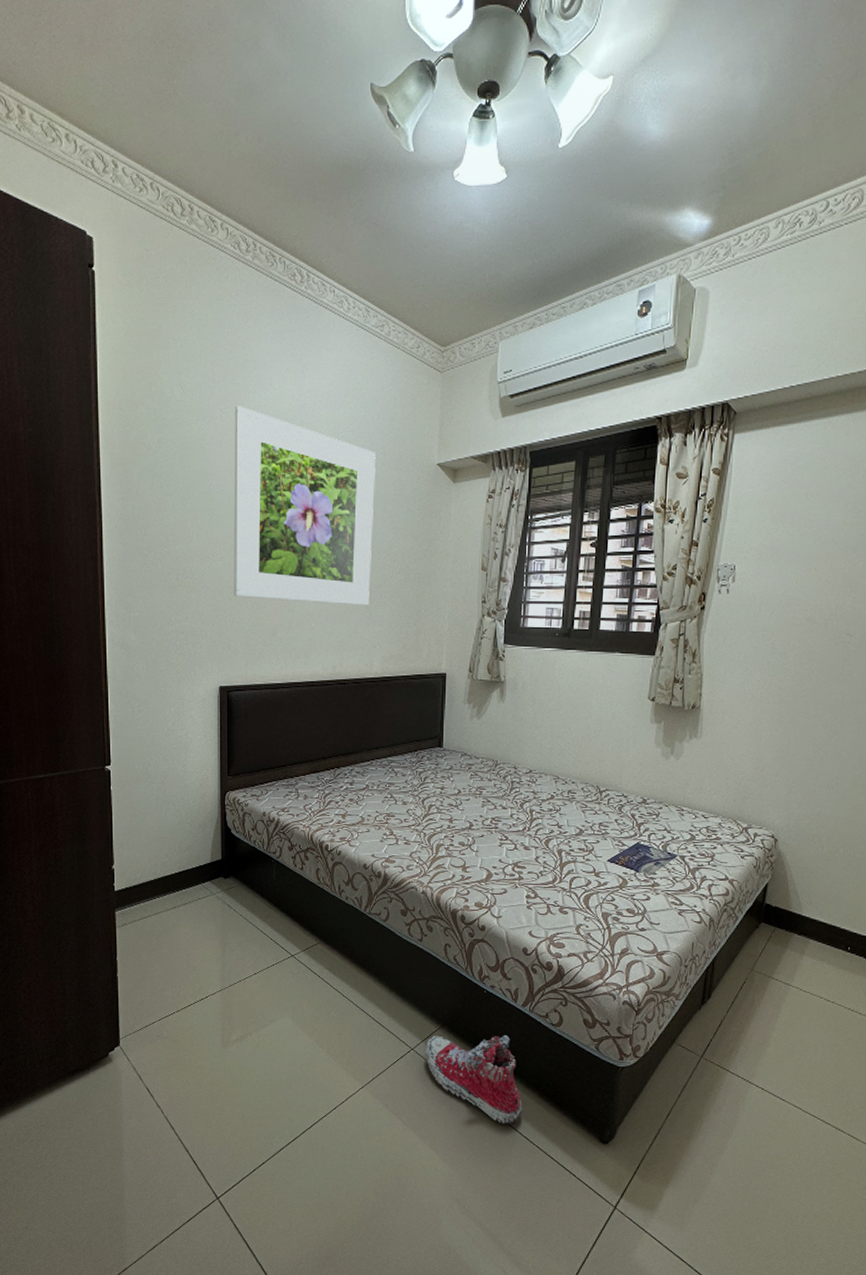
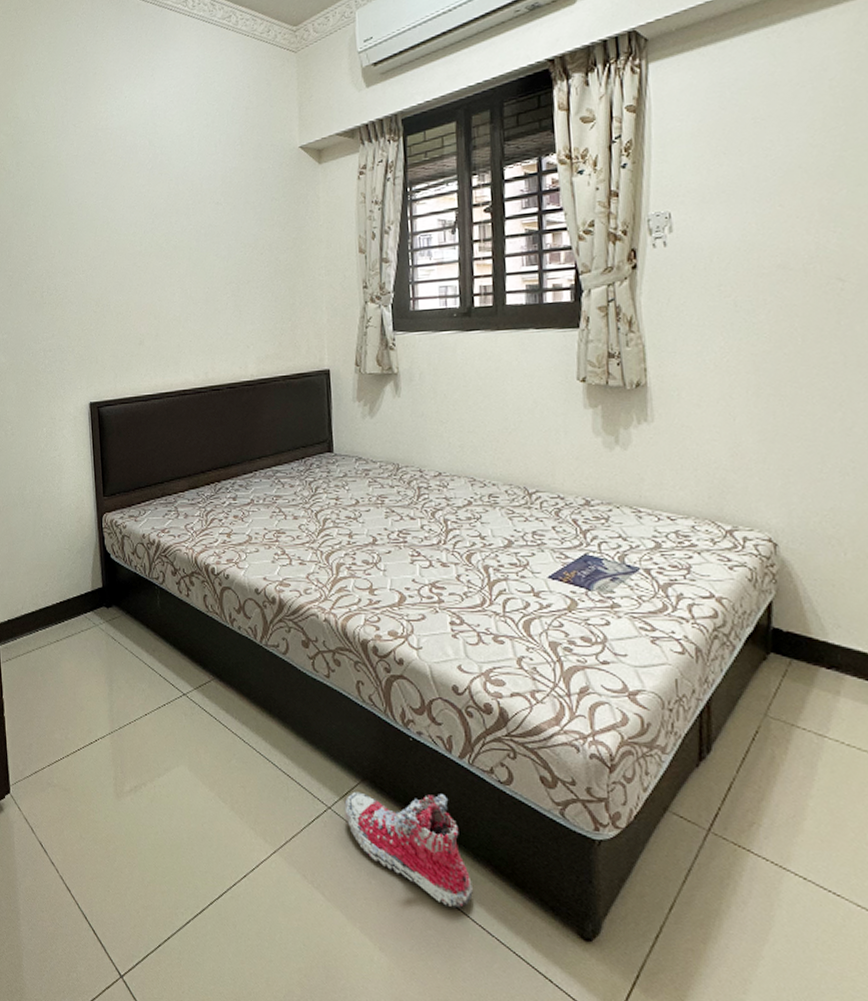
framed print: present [233,406,376,605] -> none [88,118,239,309]

